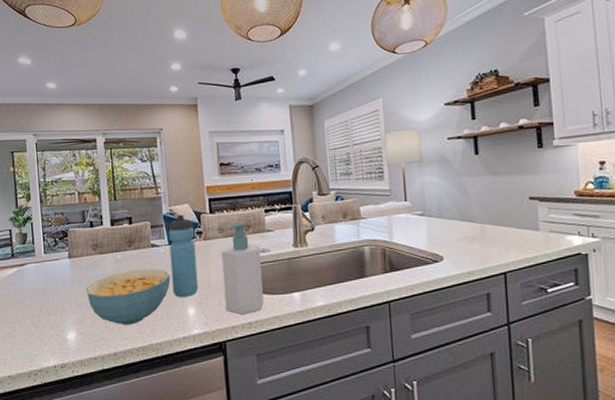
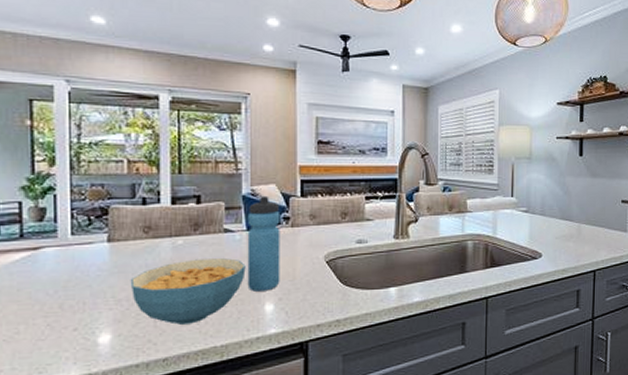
soap bottle: present [221,221,264,315] -> none [311,208,356,311]

